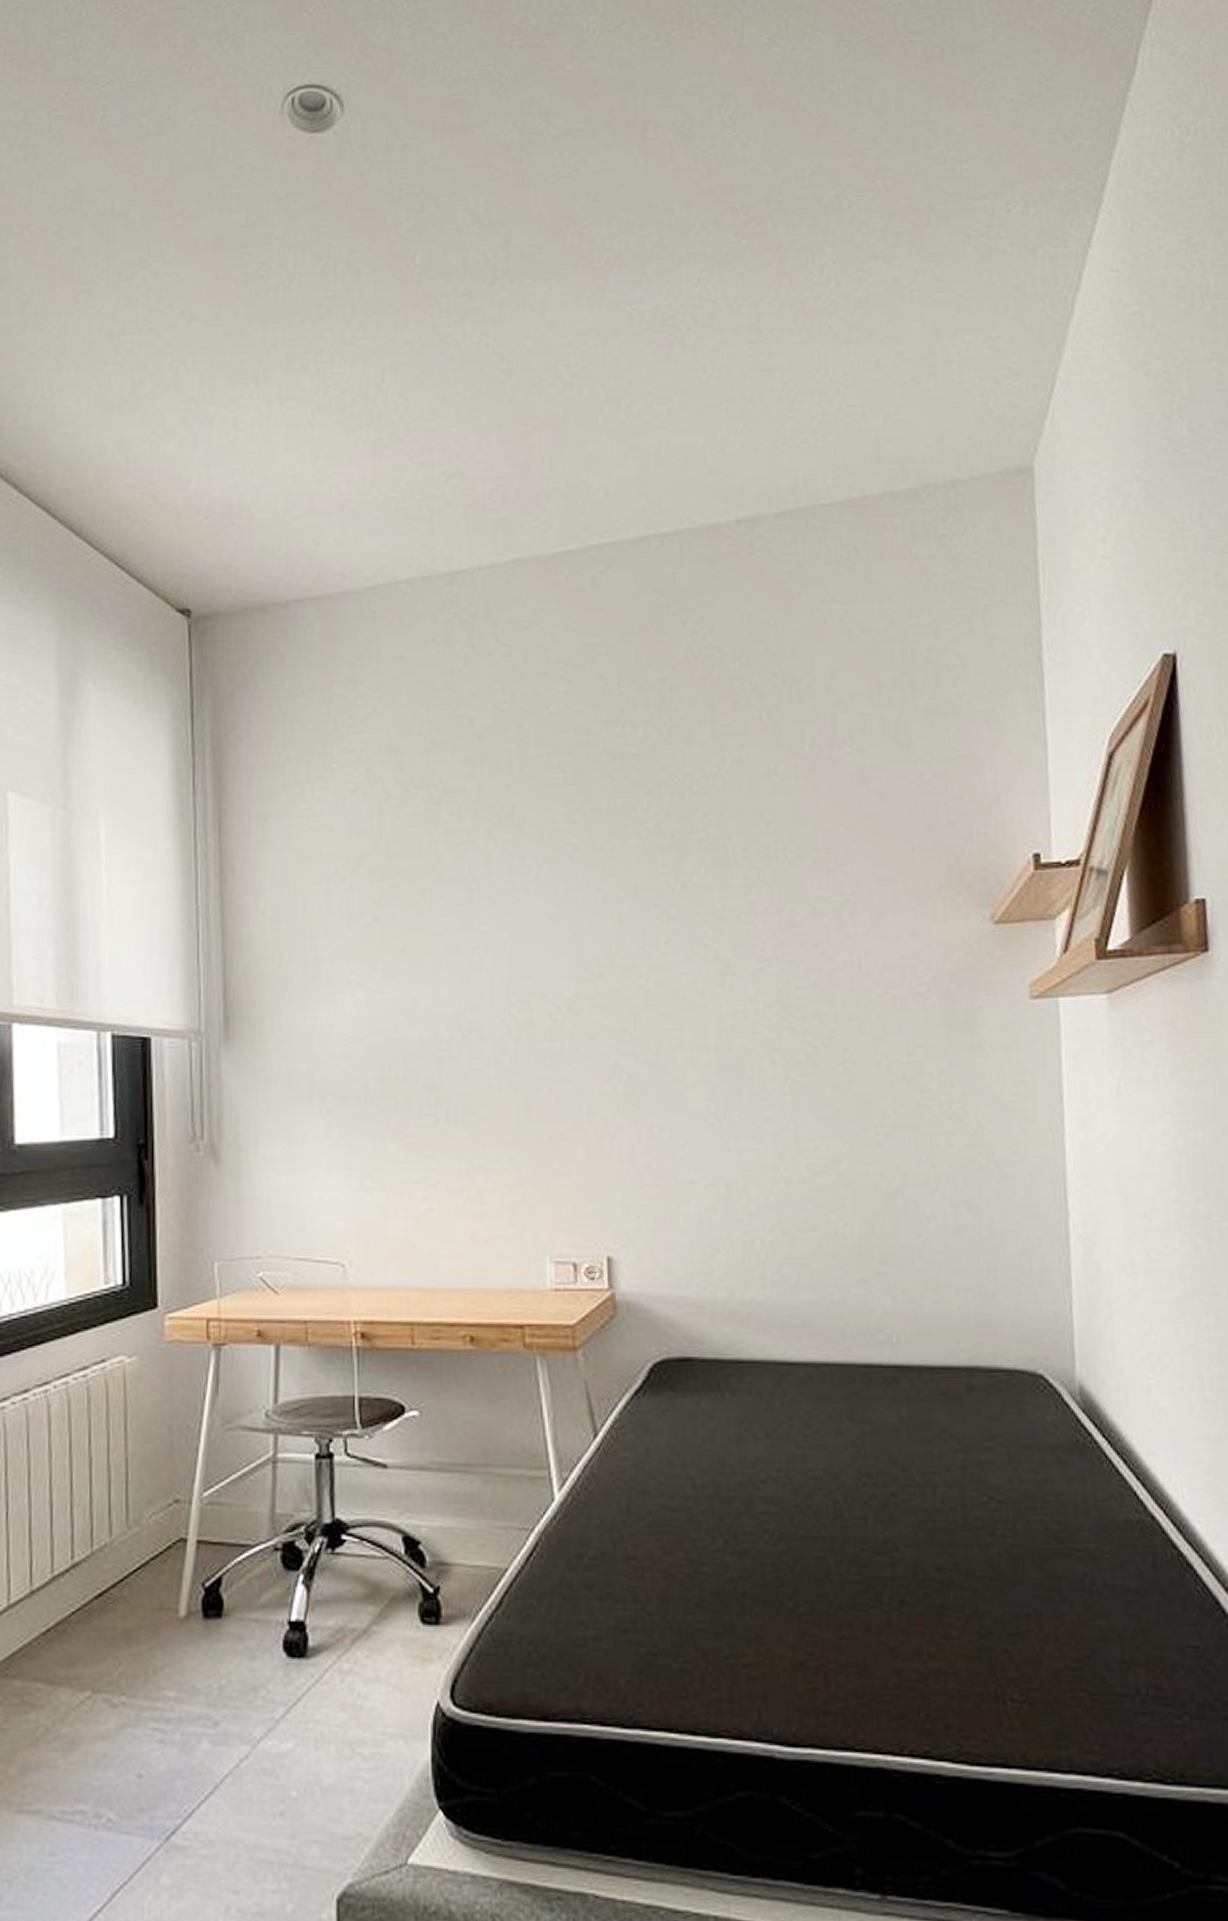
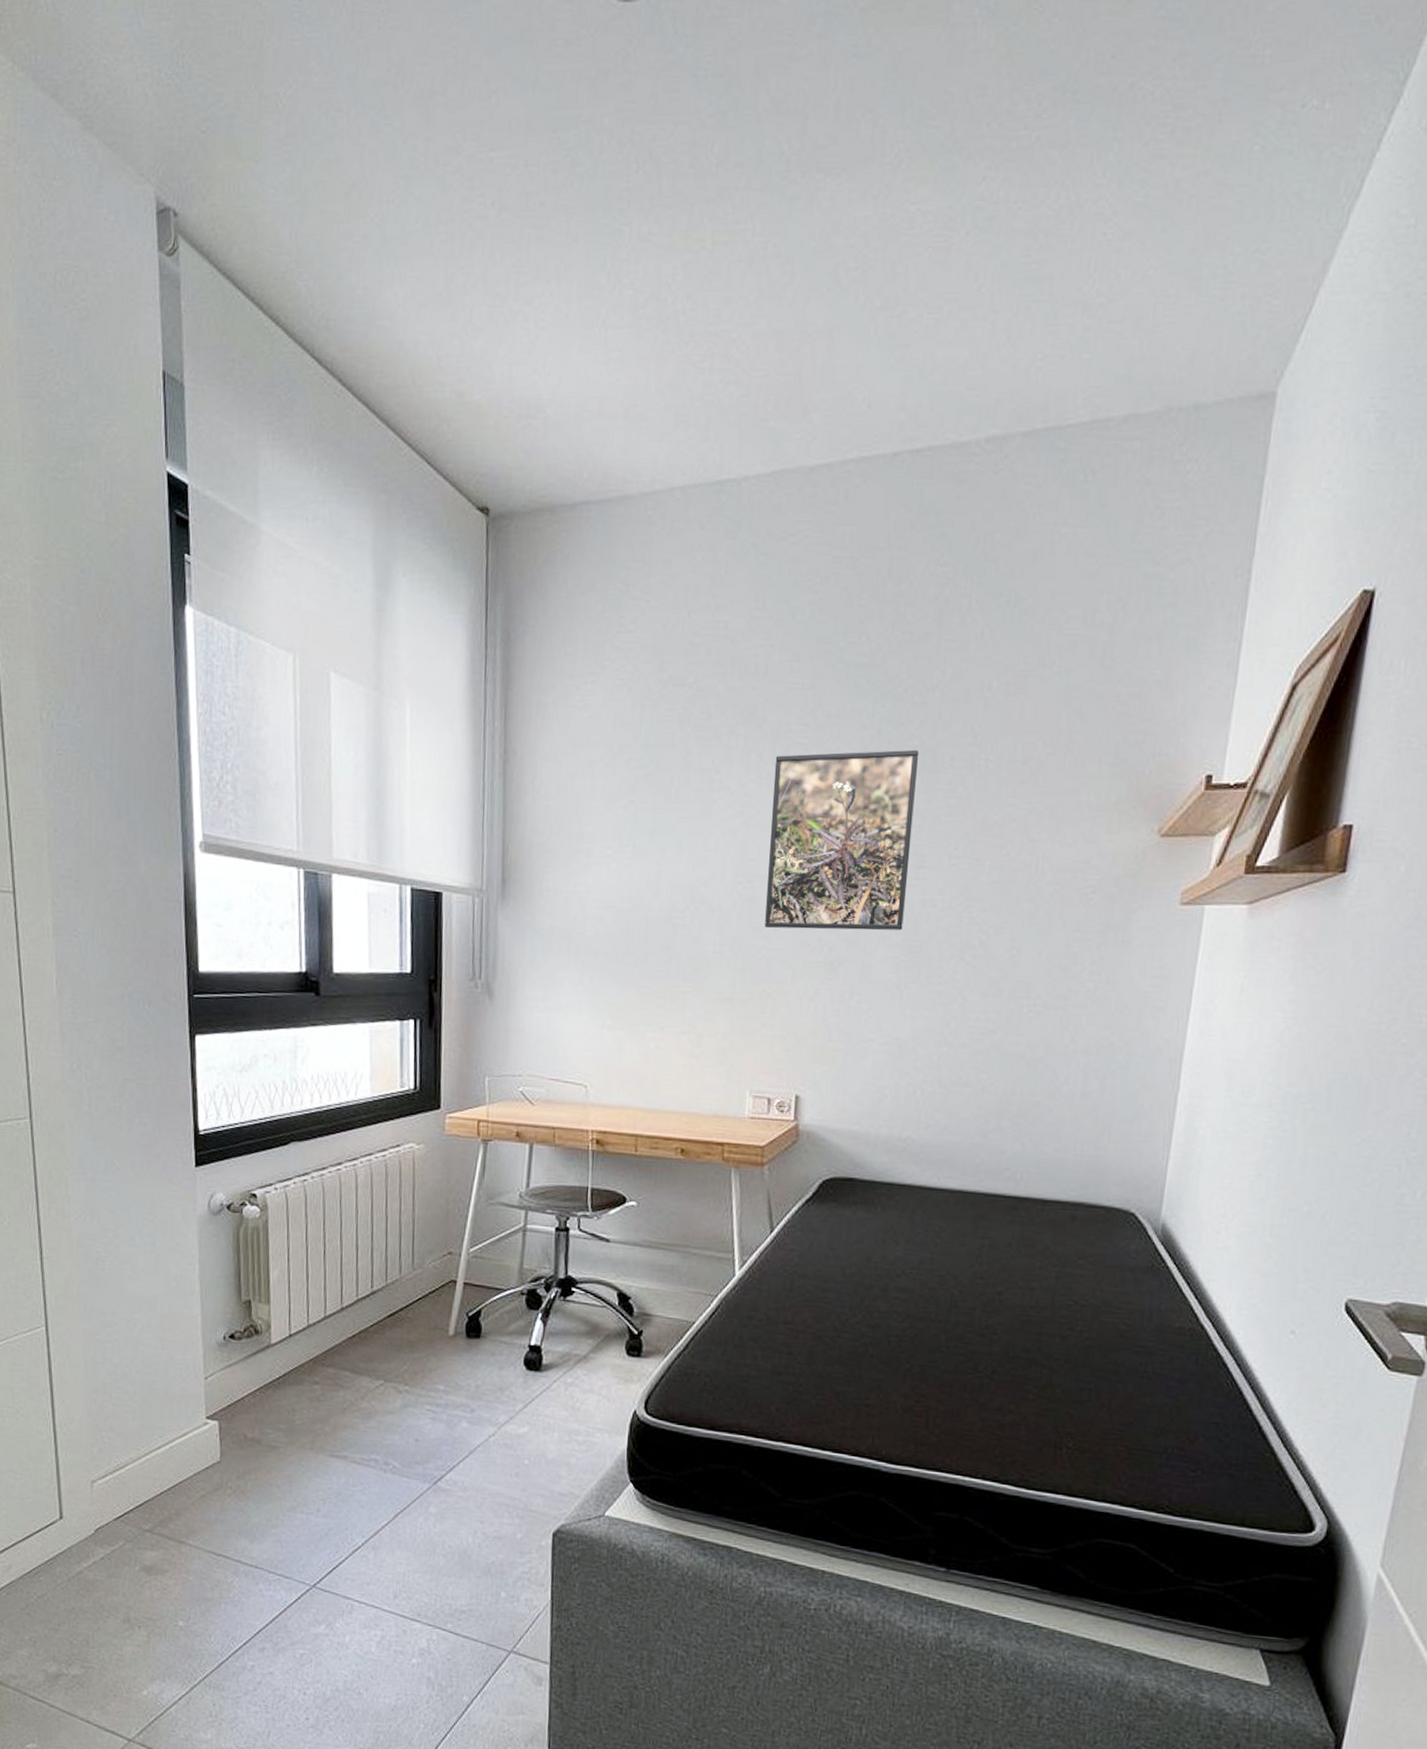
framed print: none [541,843,713,1055] -> present [765,749,919,931]

